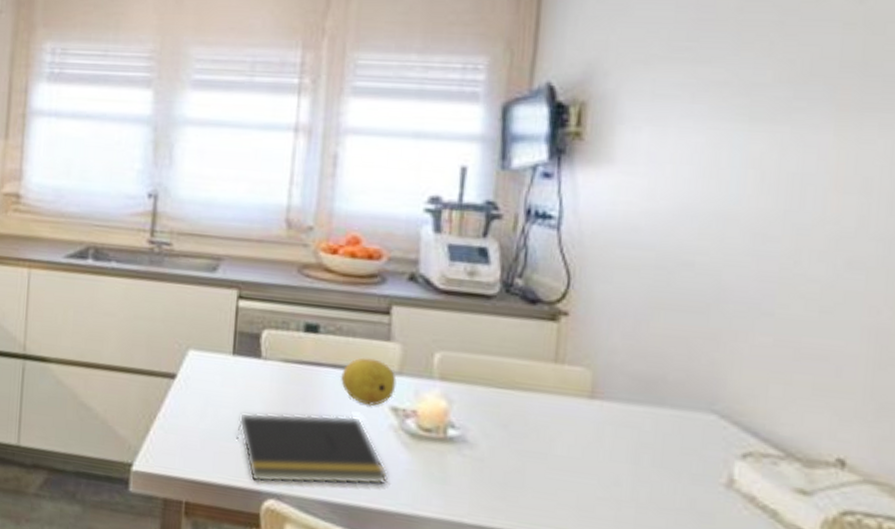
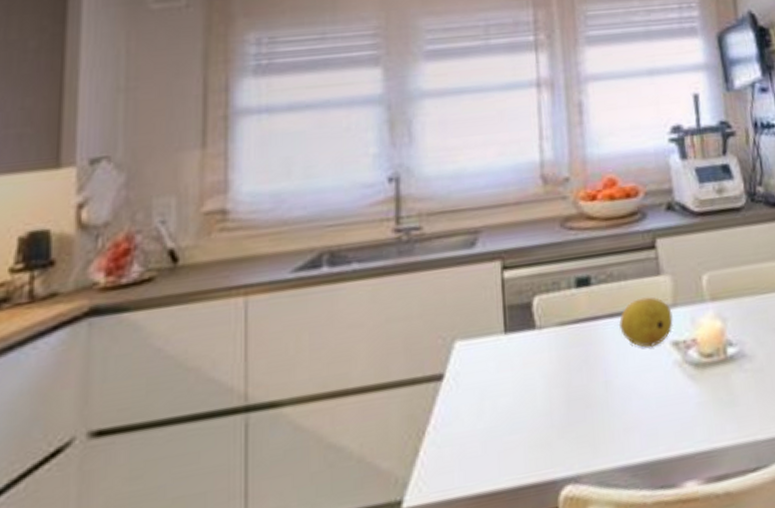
notepad: present [236,412,388,486] -> none [520,362,681,472]

